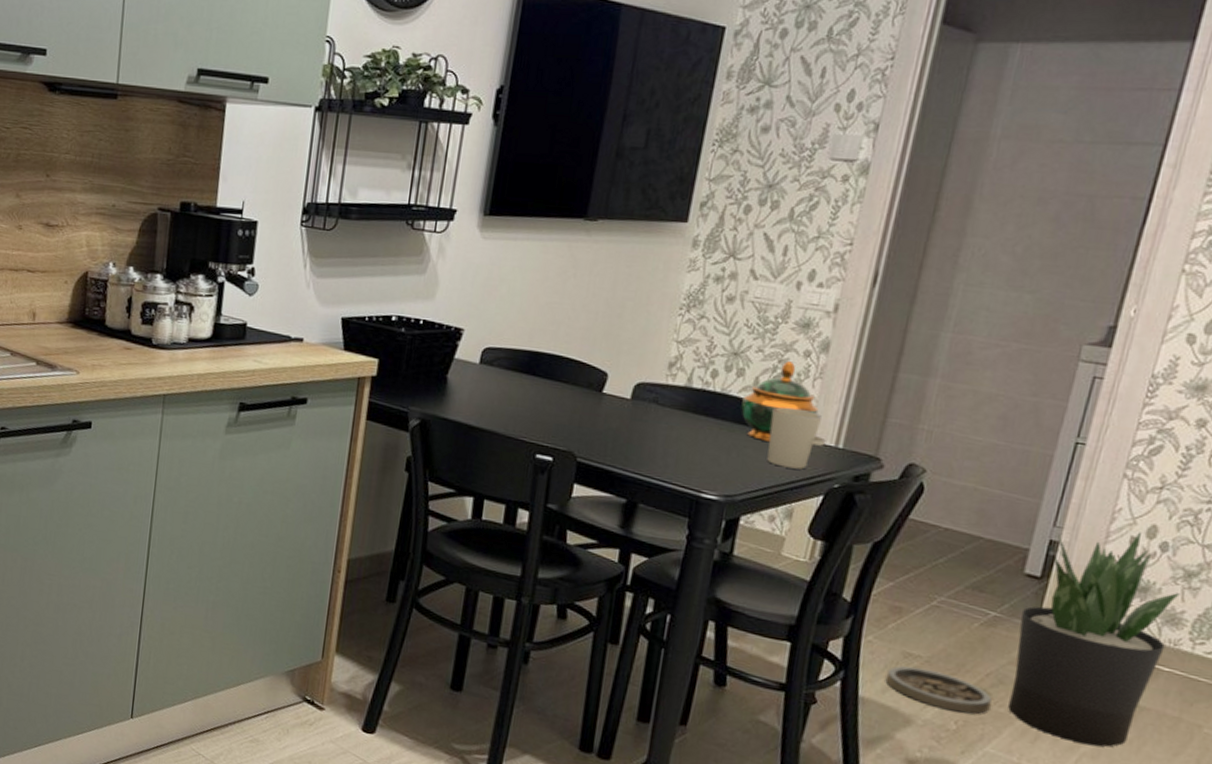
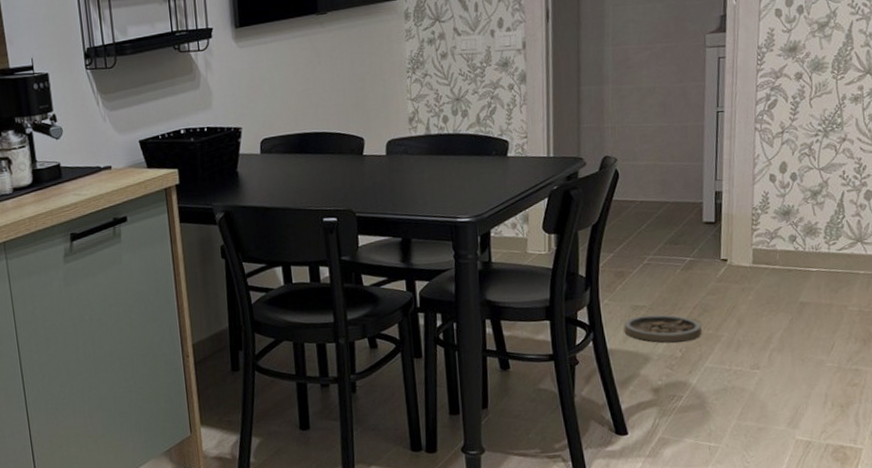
decorative jar: present [741,361,819,442] -> none [471,96,530,165]
cup: present [767,406,826,470] -> none [495,132,540,183]
planter: present [1008,532,1180,747] -> none [707,169,812,342]

